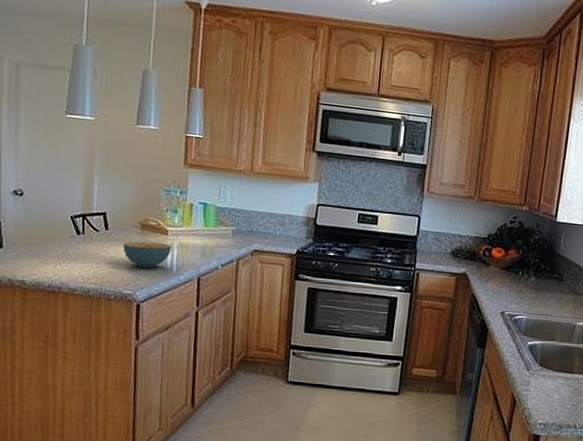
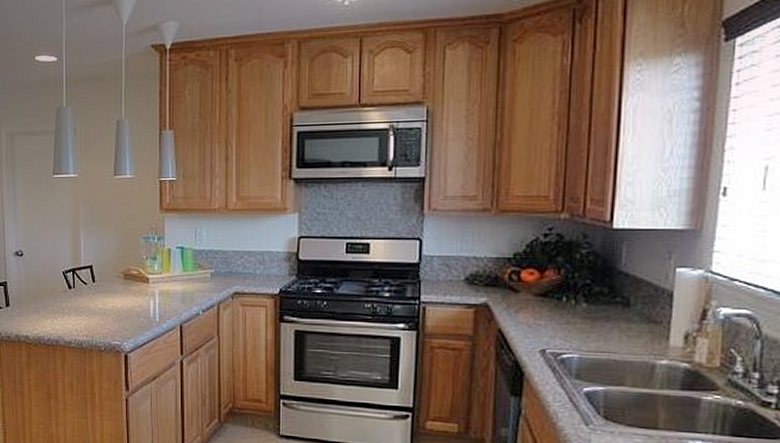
cereal bowl: present [122,241,171,268] -> none [108,291,153,318]

